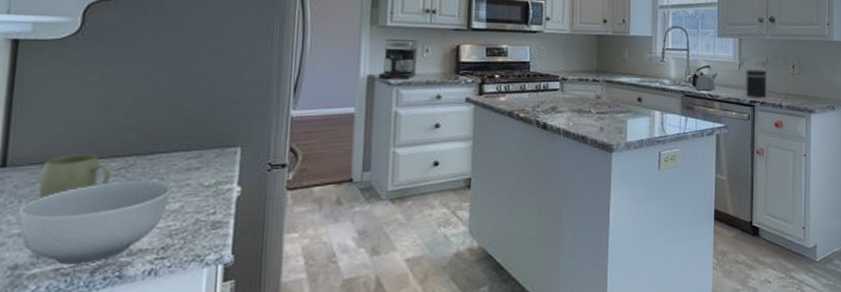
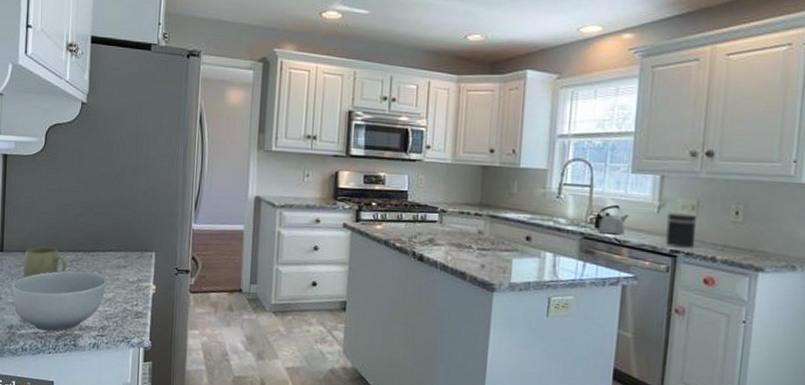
coffee maker: present [378,38,418,79] -> none [264,162,299,202]

